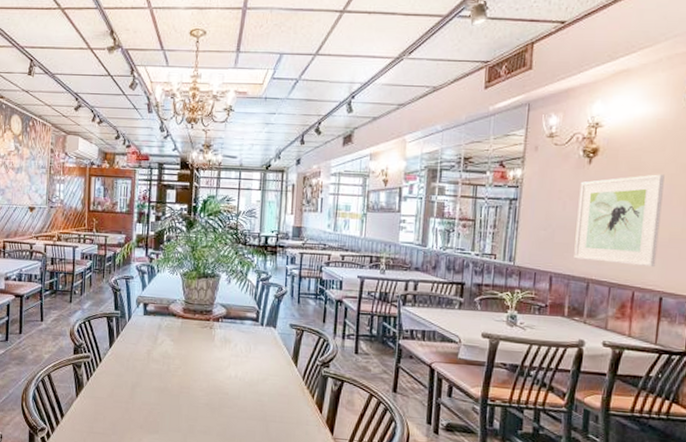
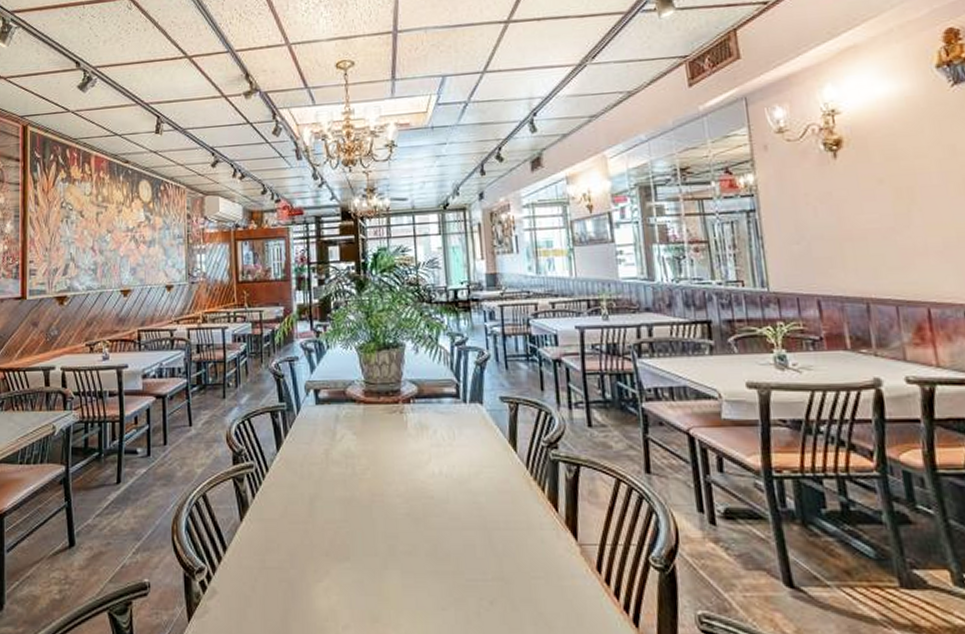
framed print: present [574,174,665,268] -> none [829,160,949,276]

